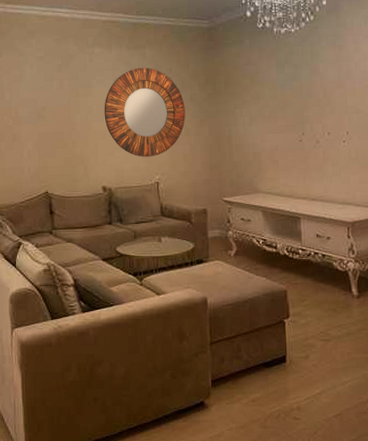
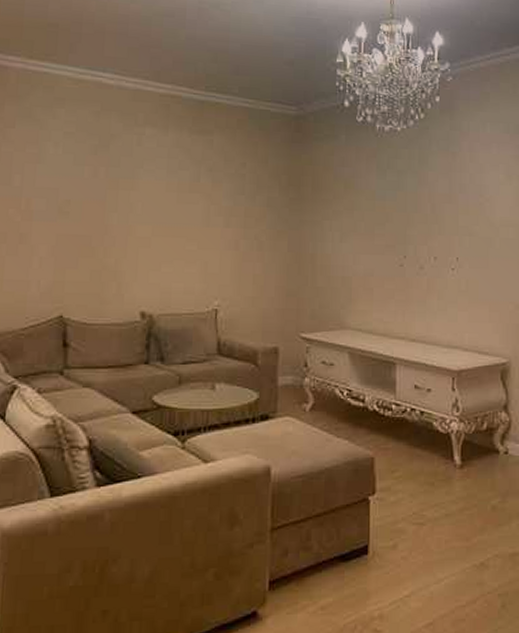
home mirror: present [104,67,186,157] -> none [151,158,260,276]

